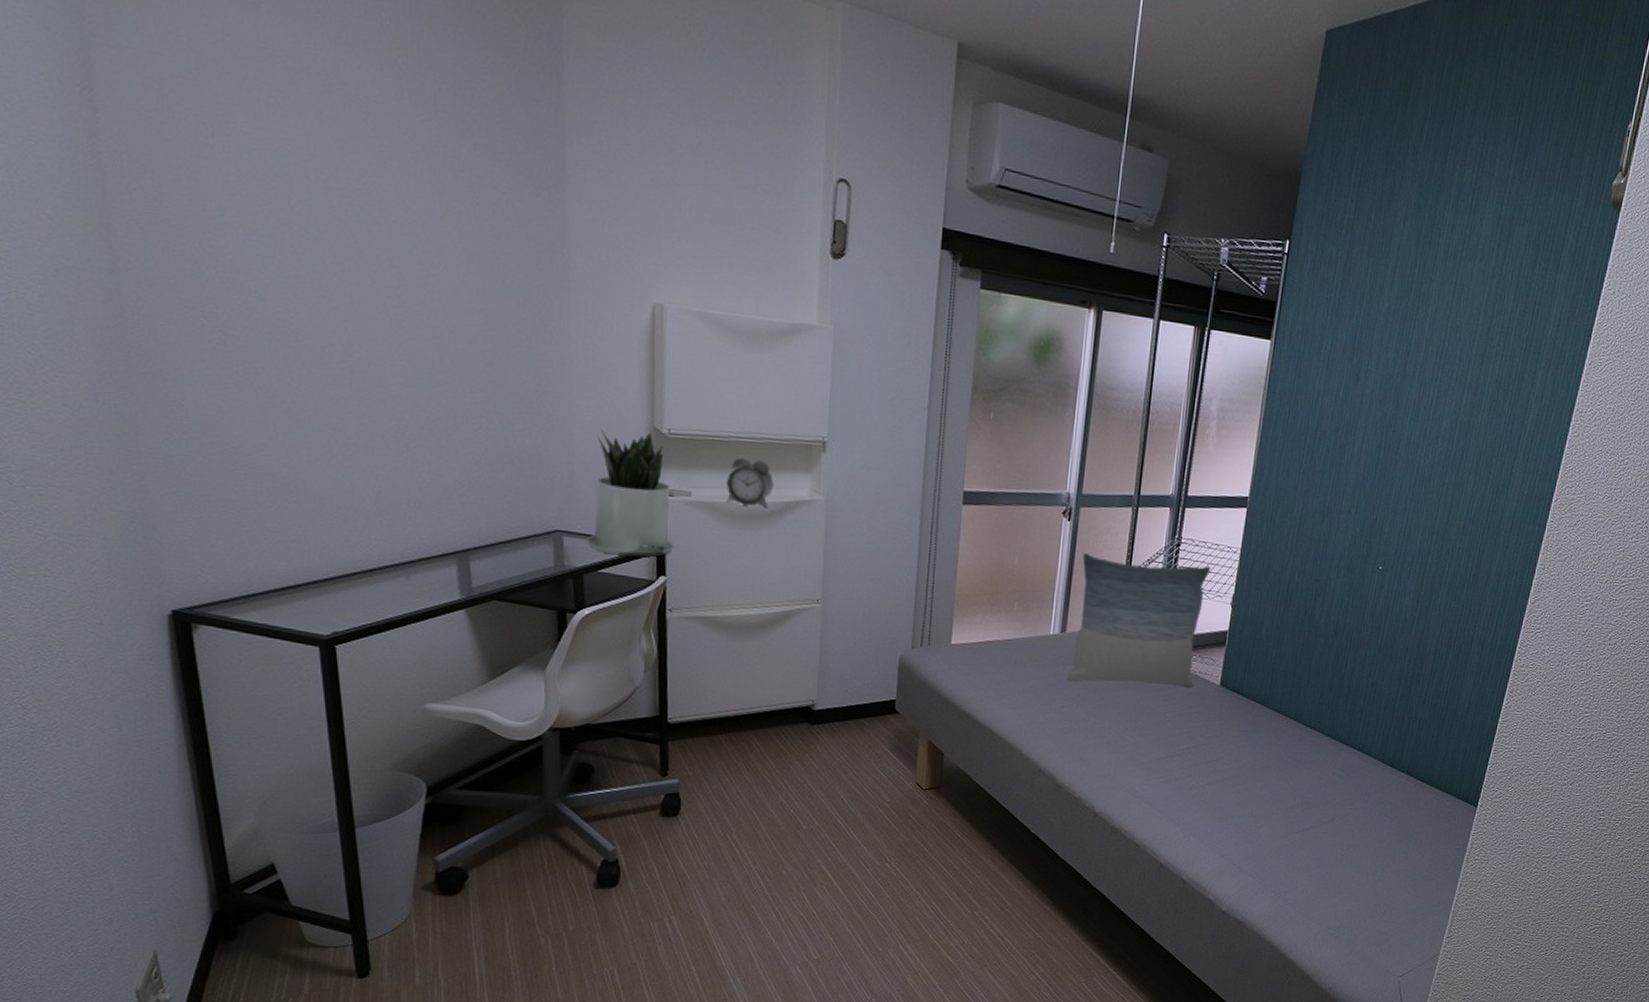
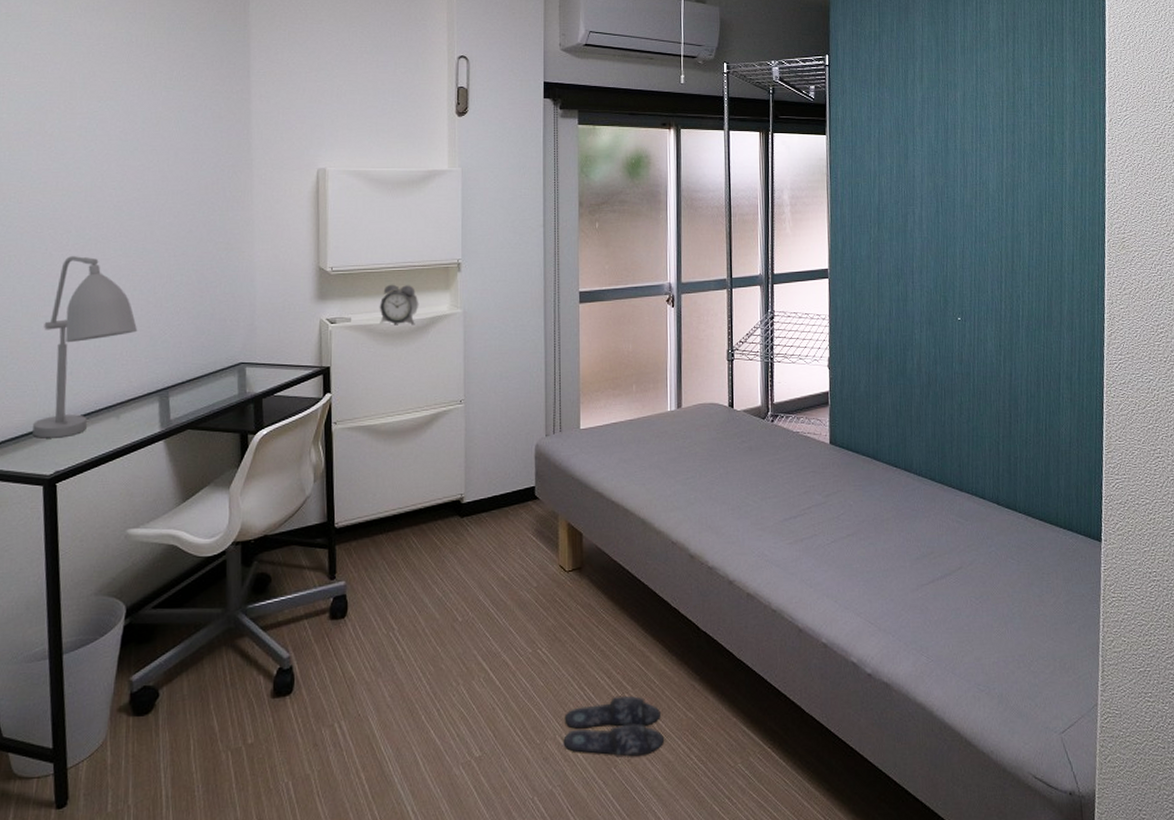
desk lamp: none [302,377,428,595] -> present [32,256,138,438]
planter: present [586,428,675,557] -> none [265,272,338,379]
slippers: none [906,912,1009,970] -> present [563,696,664,757]
pillow: present [1065,552,1211,689] -> none [686,333,805,454]

